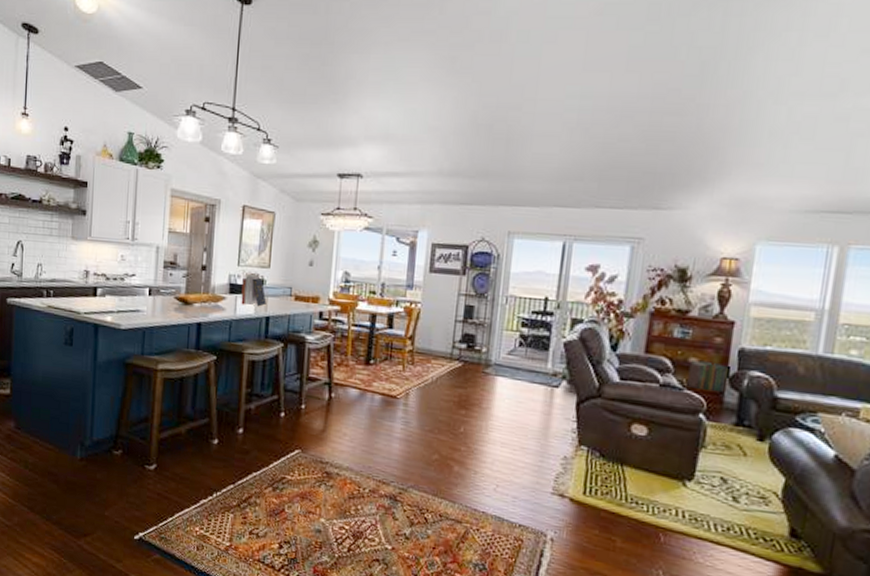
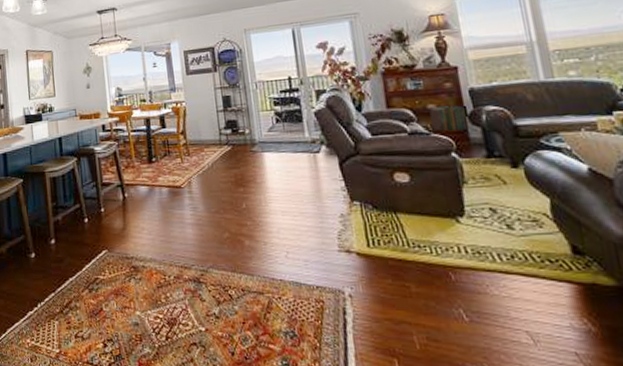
books: present [241,274,267,307] -> none [35,104,57,132]

